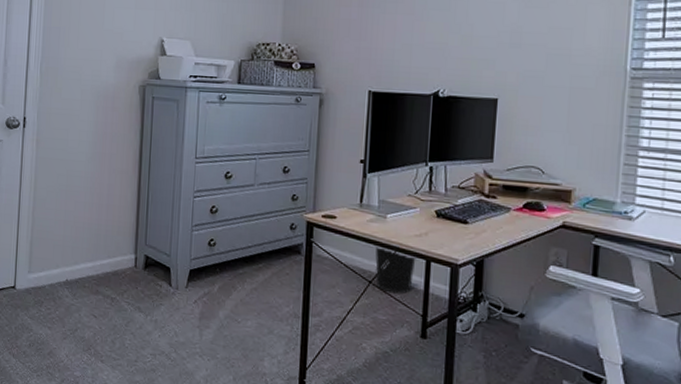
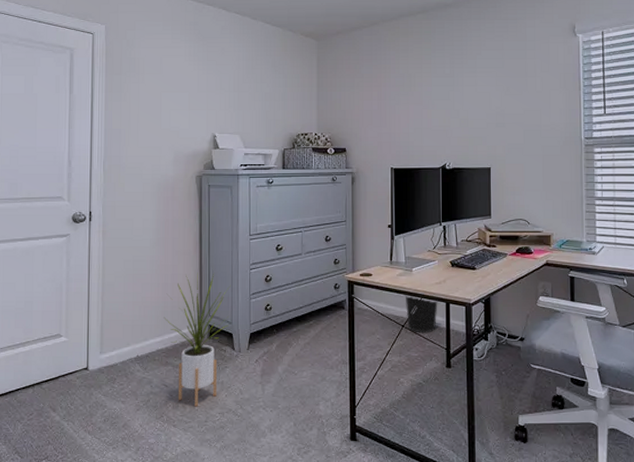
house plant: none [96,195,171,344] -> present [164,273,231,407]

